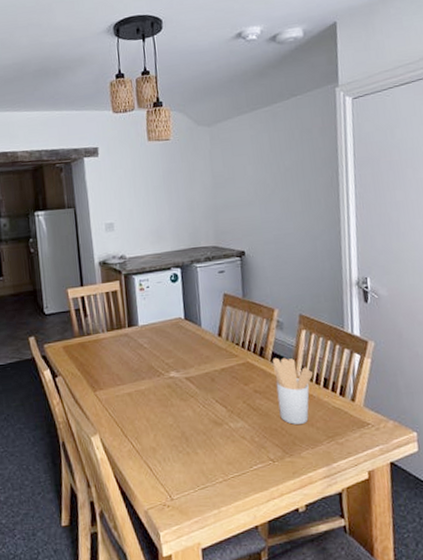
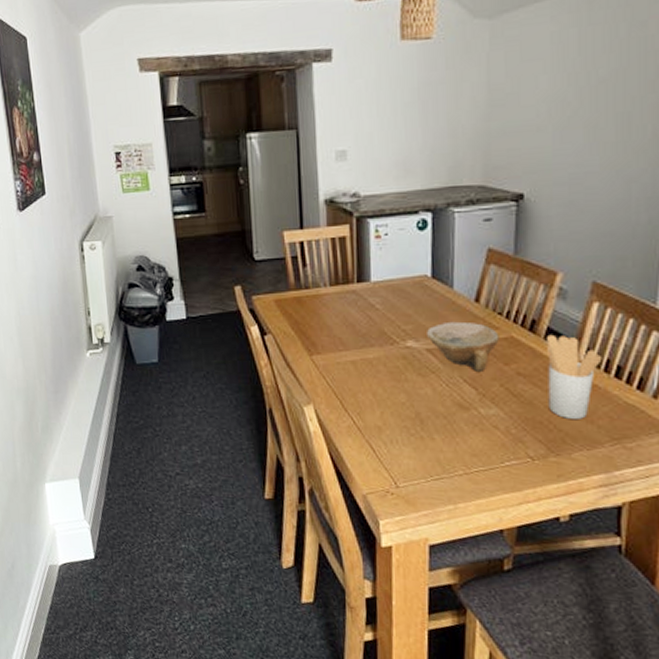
bowl: none [185,353,239,393] -> present [427,321,500,371]

